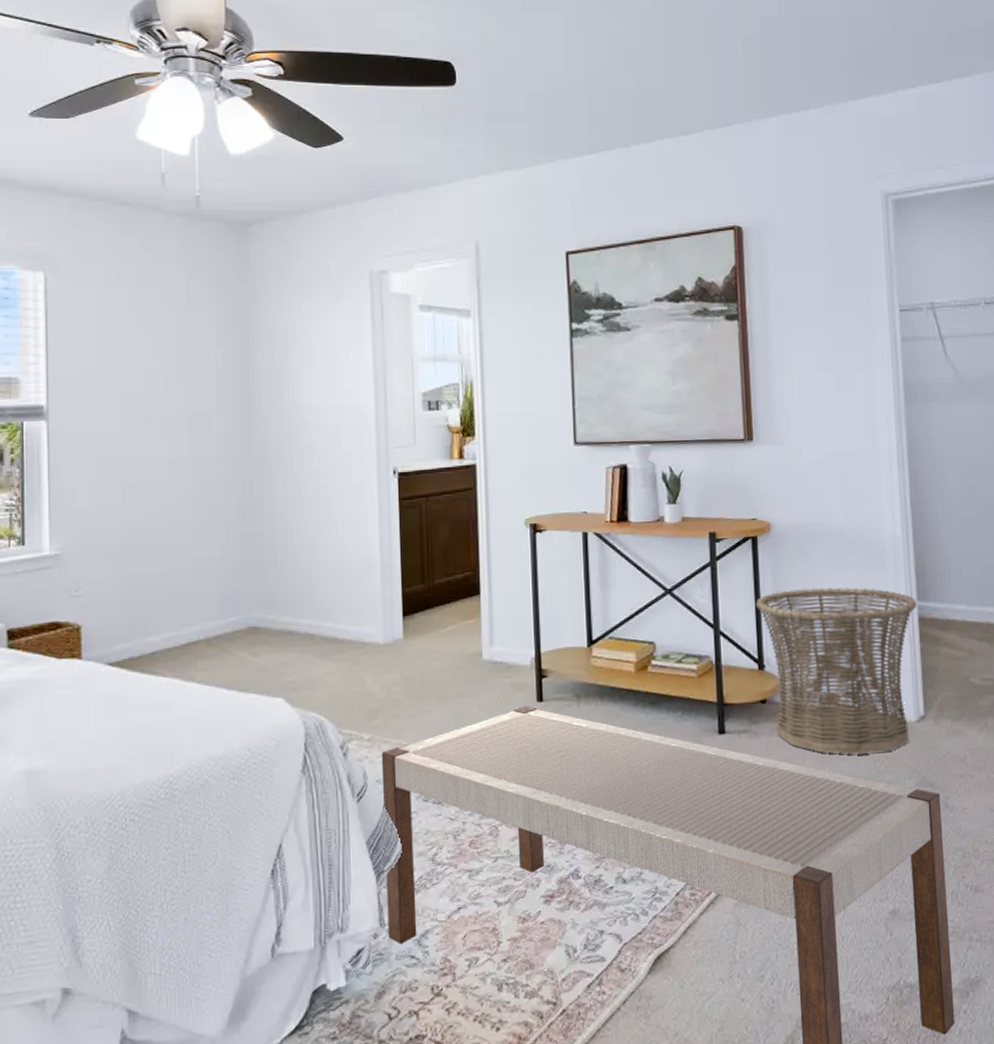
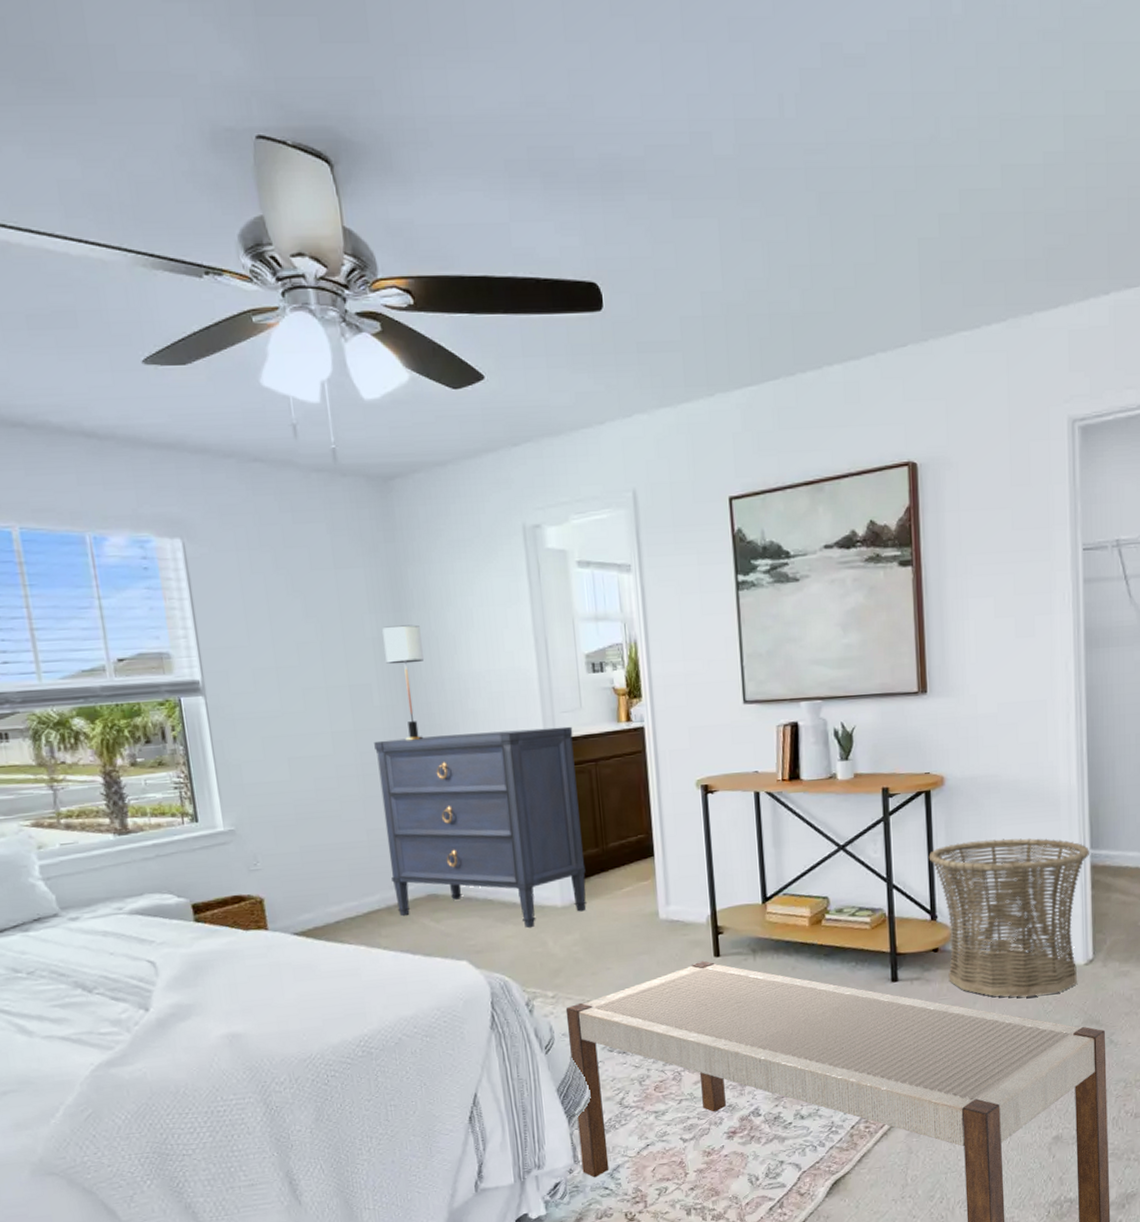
dresser: none [209,461,411,666] -> present [374,726,587,929]
table lamp: none [228,359,265,471] -> present [382,625,424,741]

